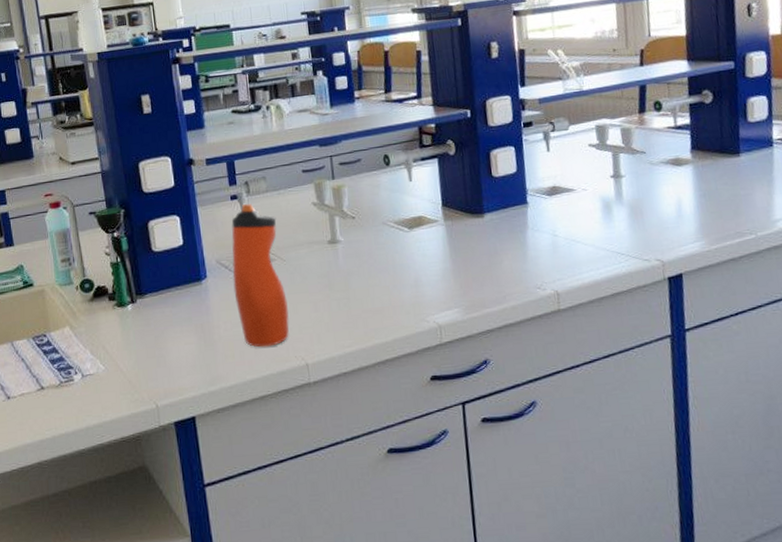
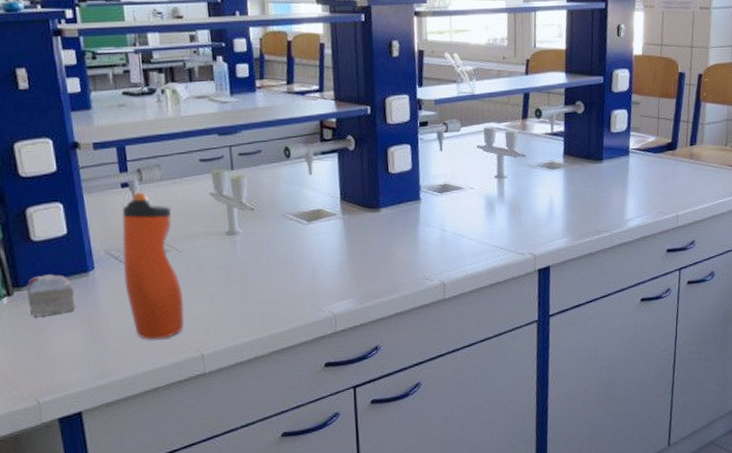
cake slice: none [148,282,190,324] -> present [26,274,75,318]

